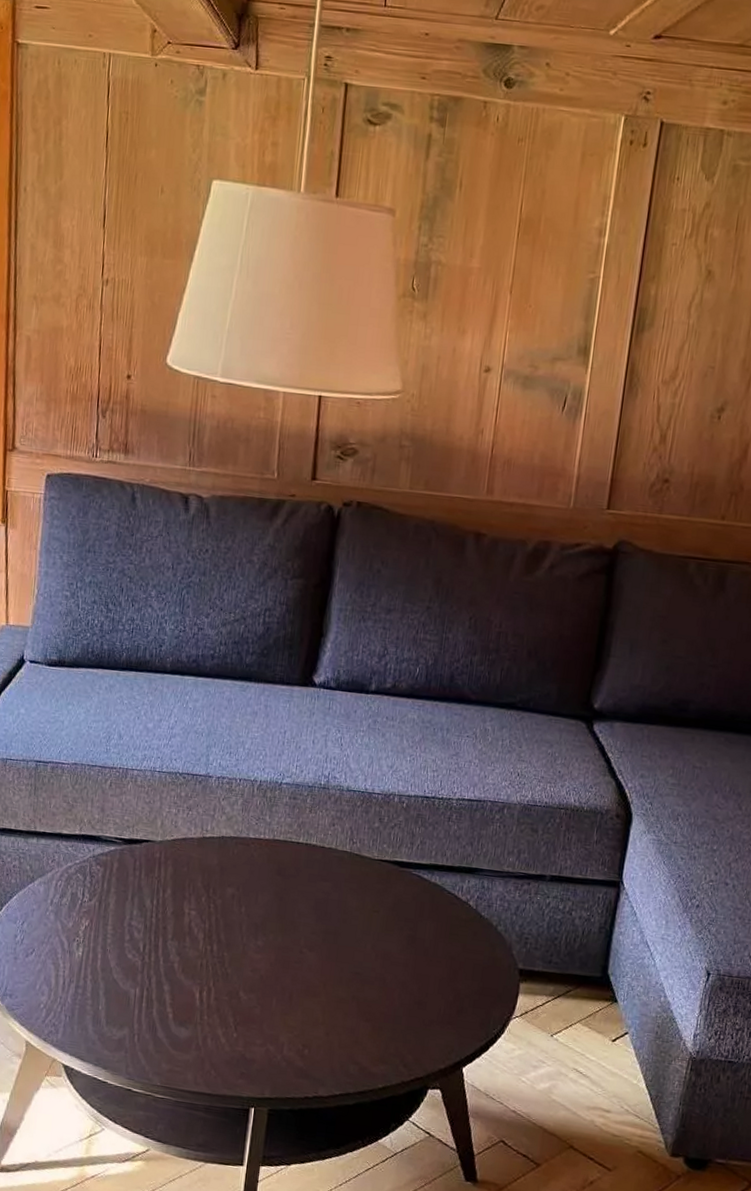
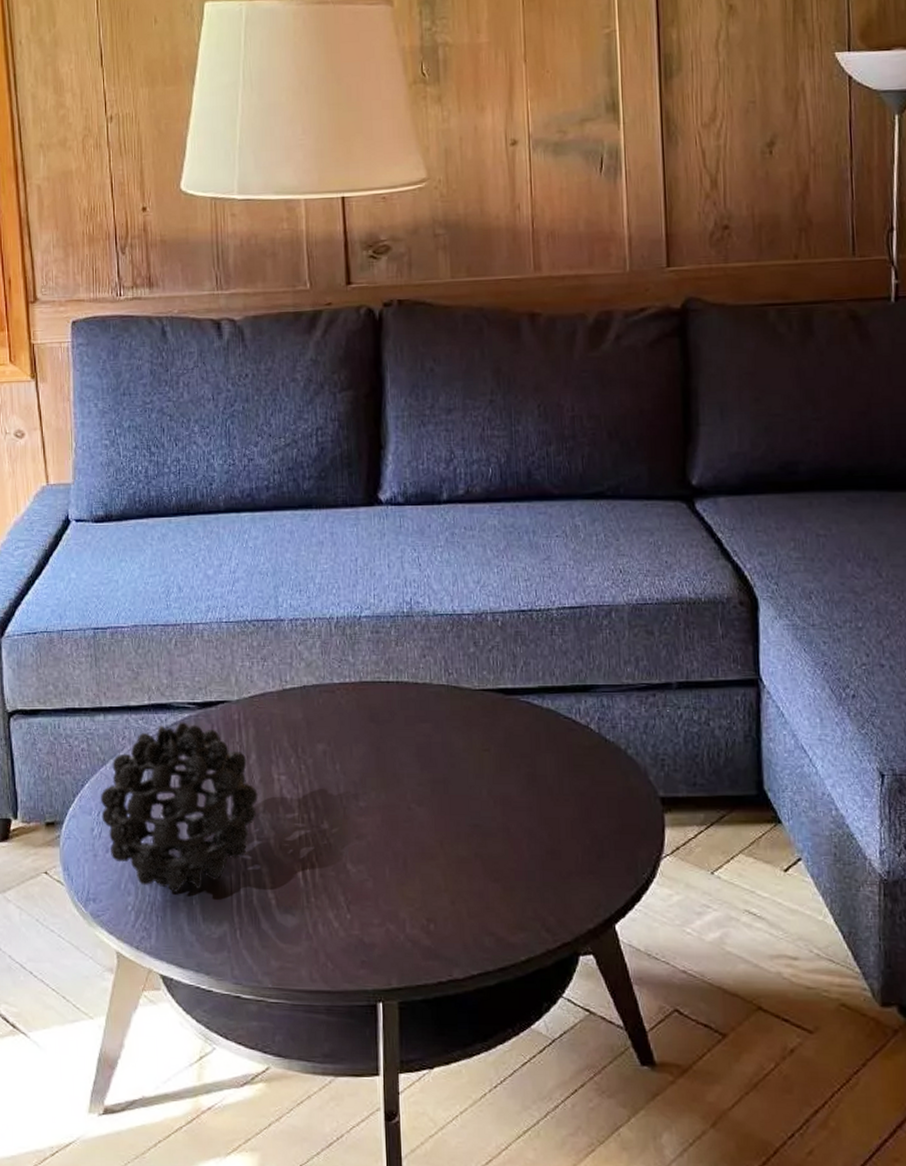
decorative ball: none [25,853,170,998] -> present [100,722,259,892]

